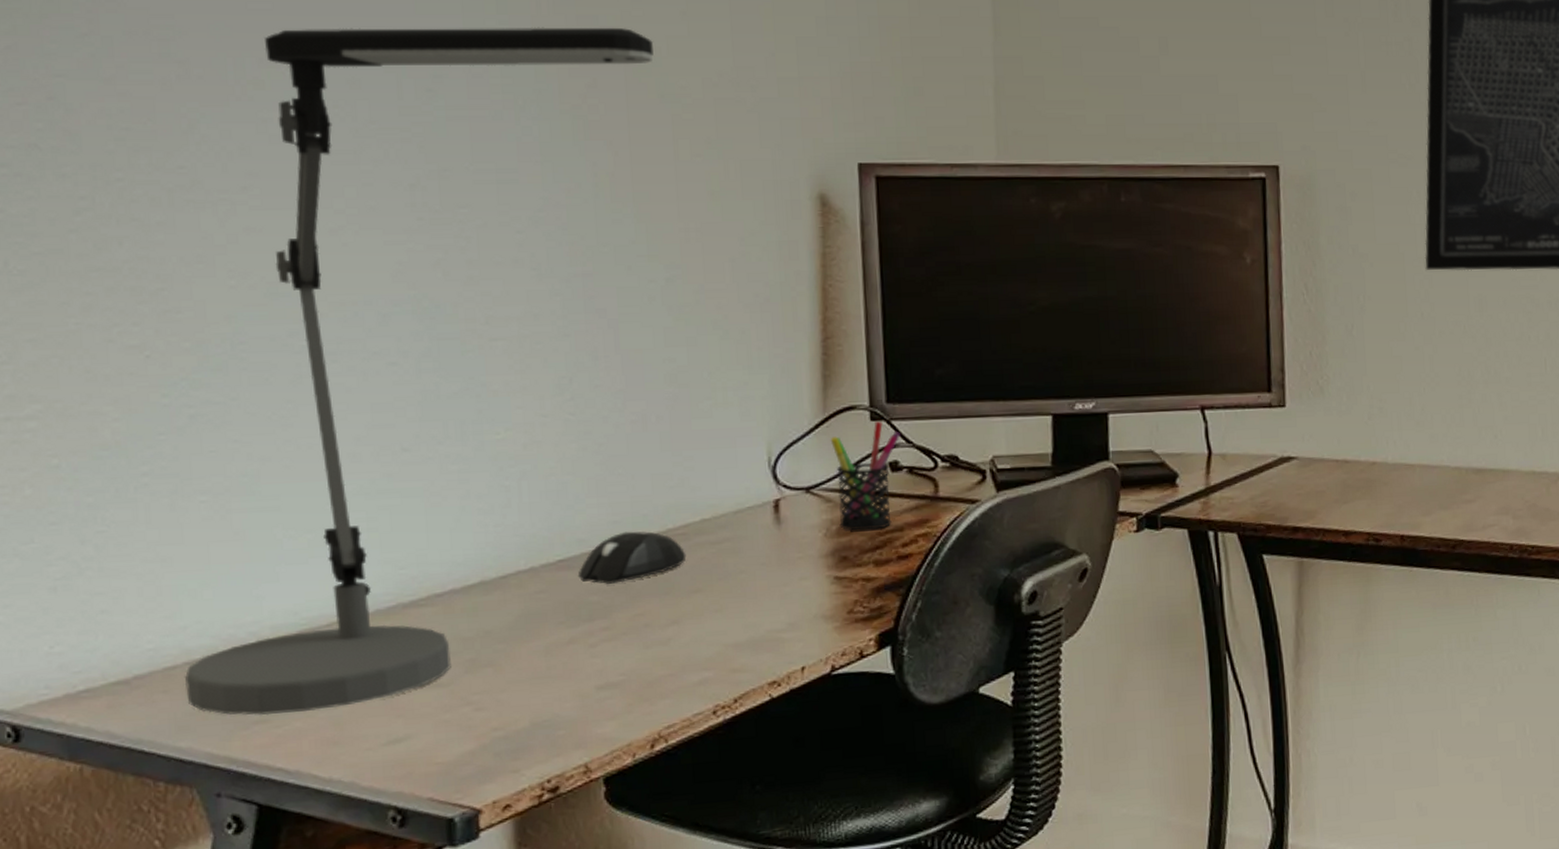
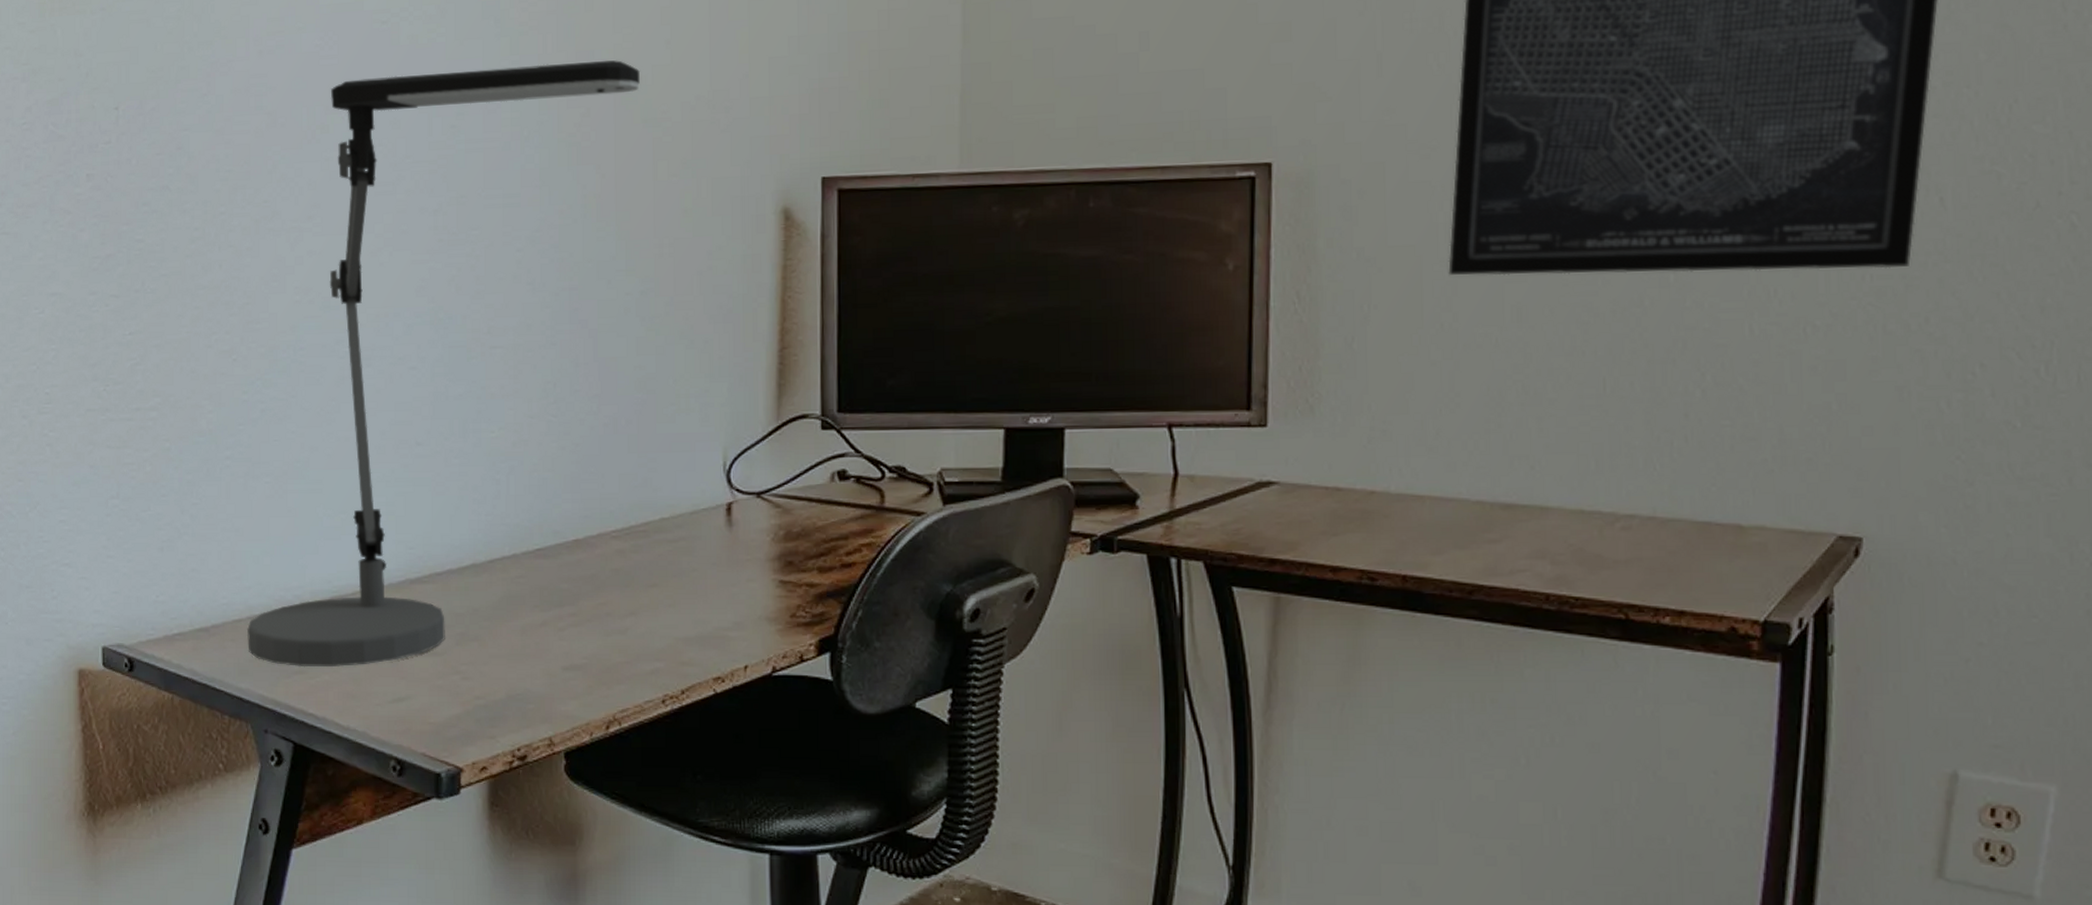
mouse: present [578,531,687,584] -> none [552,526,646,574]
pen holder: present [830,421,900,531] -> none [782,430,849,537]

